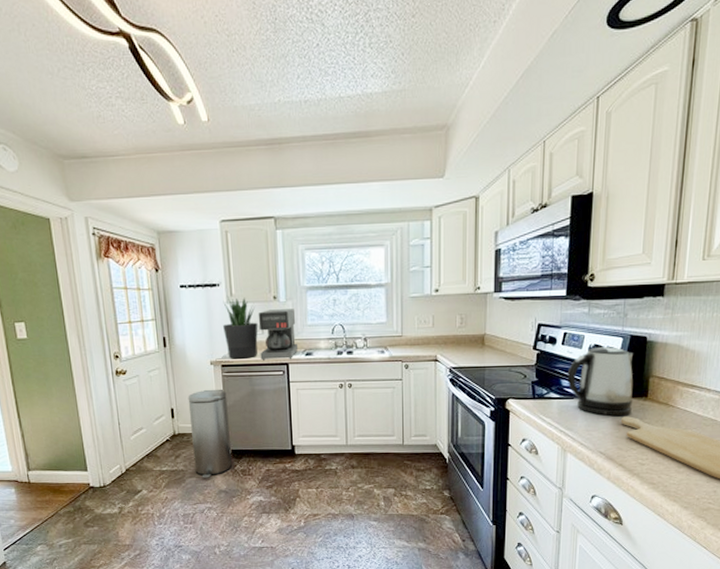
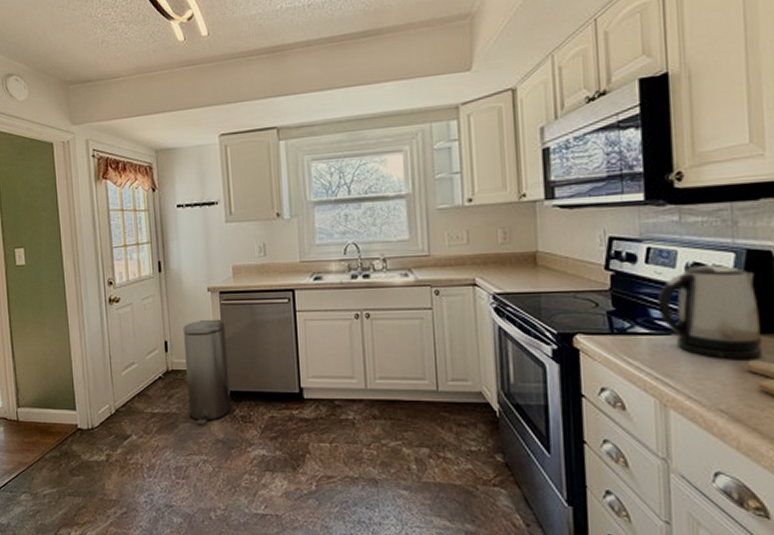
planter: present [223,295,259,359] -> none [221,214,260,285]
coffee maker: present [258,309,299,361] -> none [259,227,306,286]

